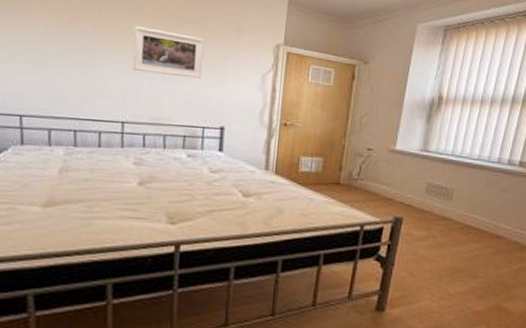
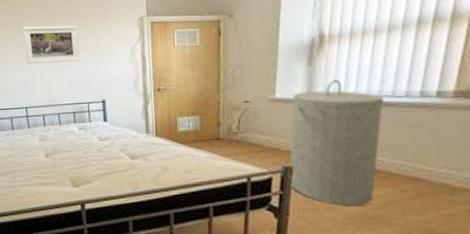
laundry hamper: none [398,139,483,260] -> present [289,80,385,207]

